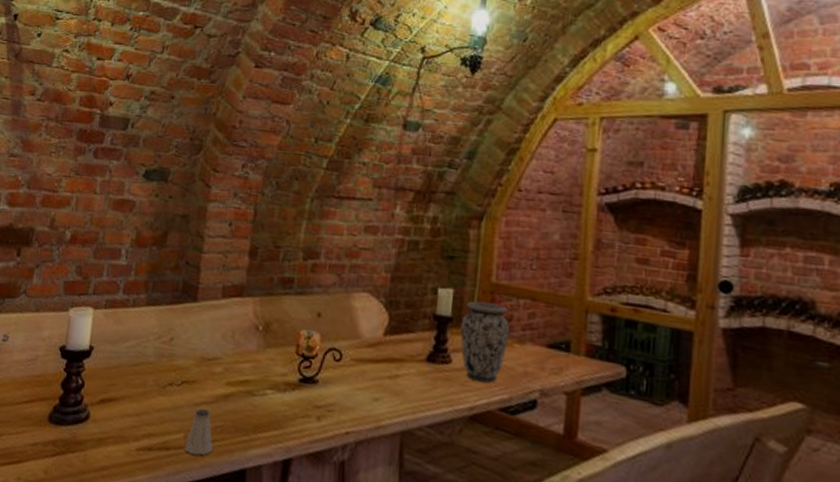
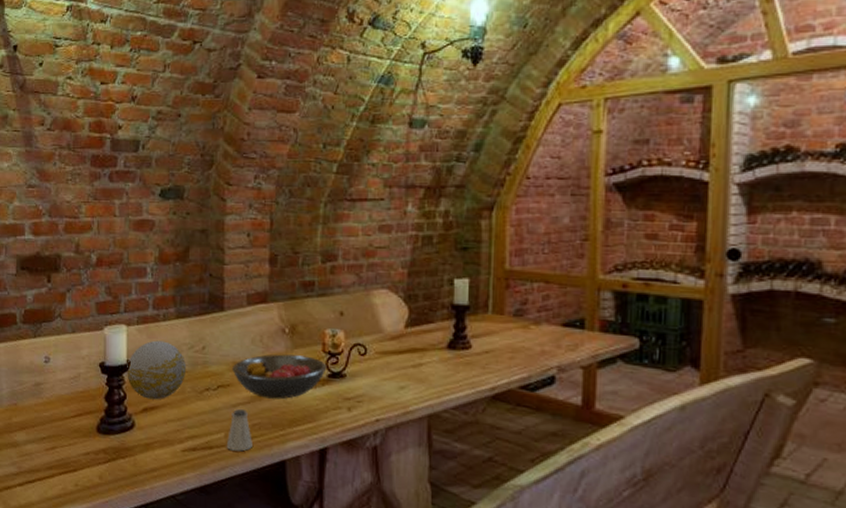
decorative ball: none [87,327,152,392] -> present [127,340,187,400]
fruit bowl: none [199,352,299,402] -> present [232,354,327,400]
vase: present [460,301,510,383] -> none [479,288,526,364]

